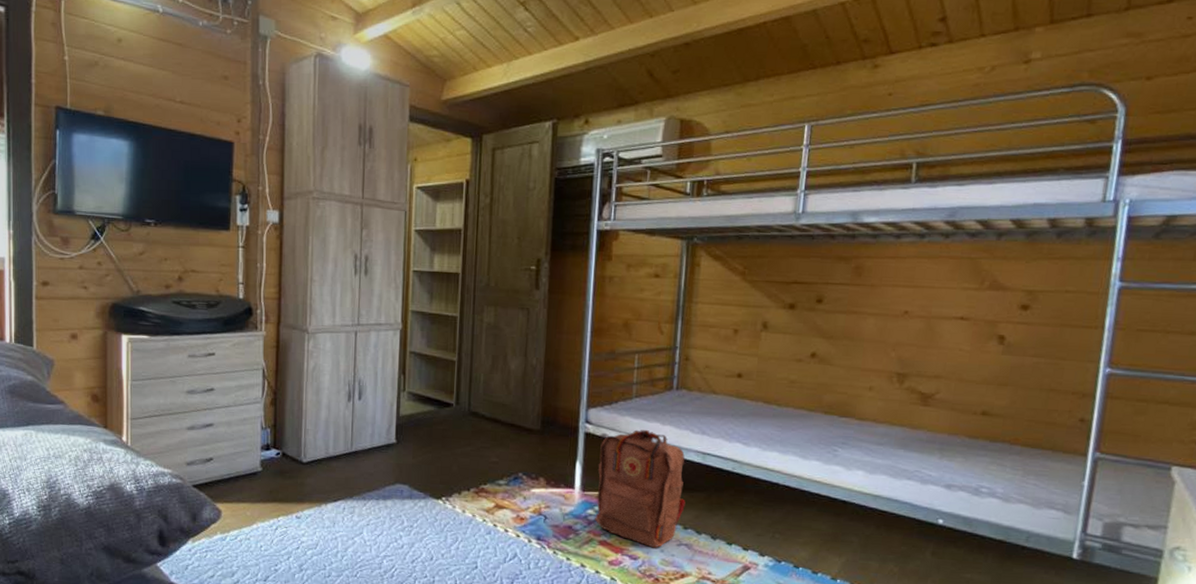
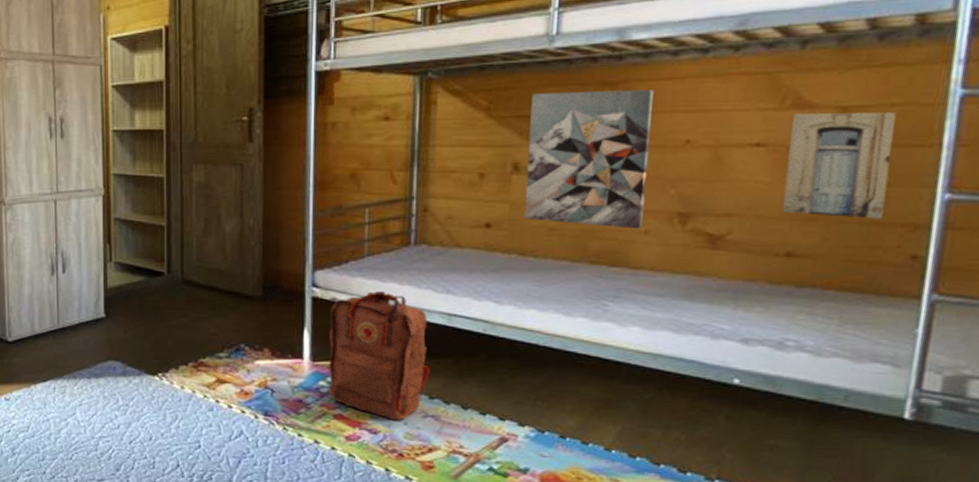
wall art: none [771,262,880,385] -> present [524,90,654,229]
wall art: none [979,294,1070,387] -> present [782,113,896,219]

